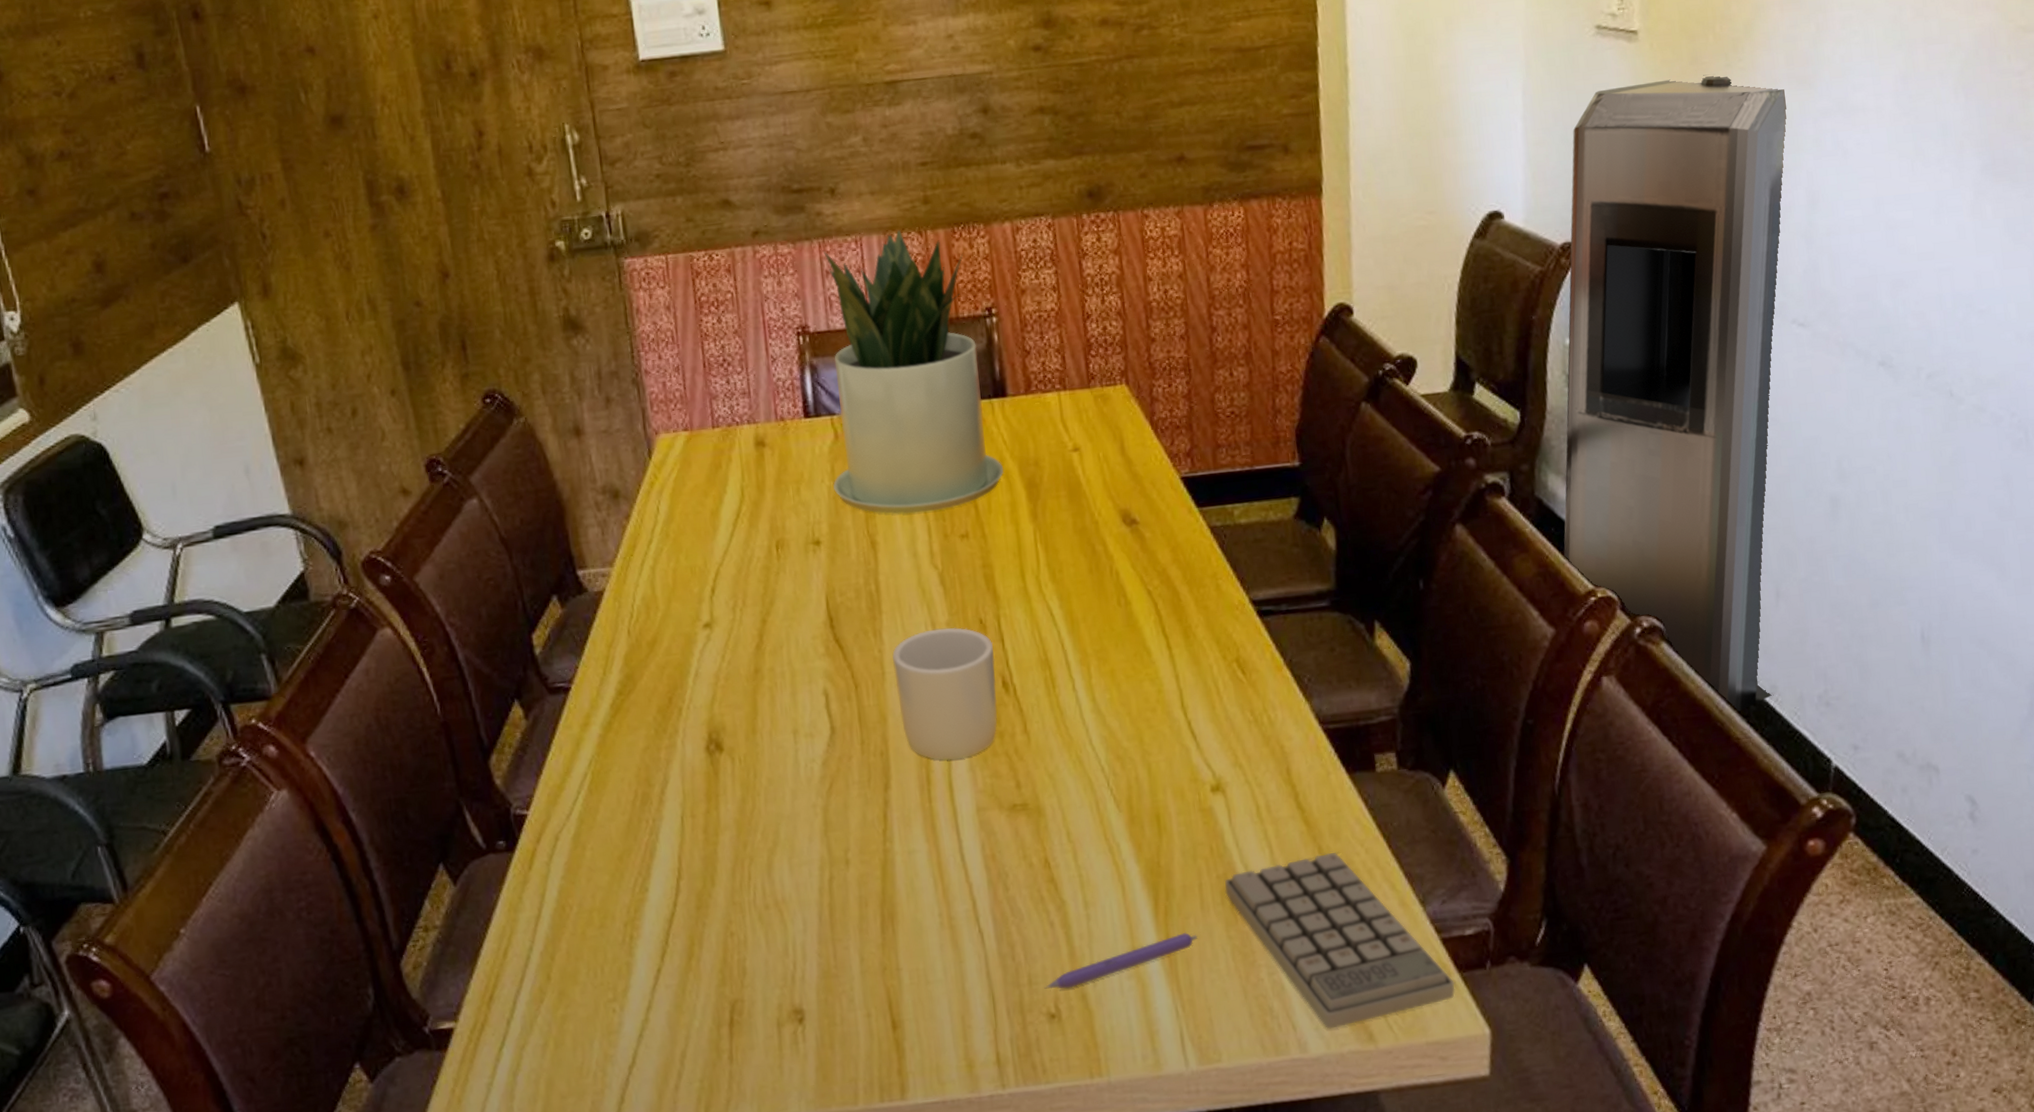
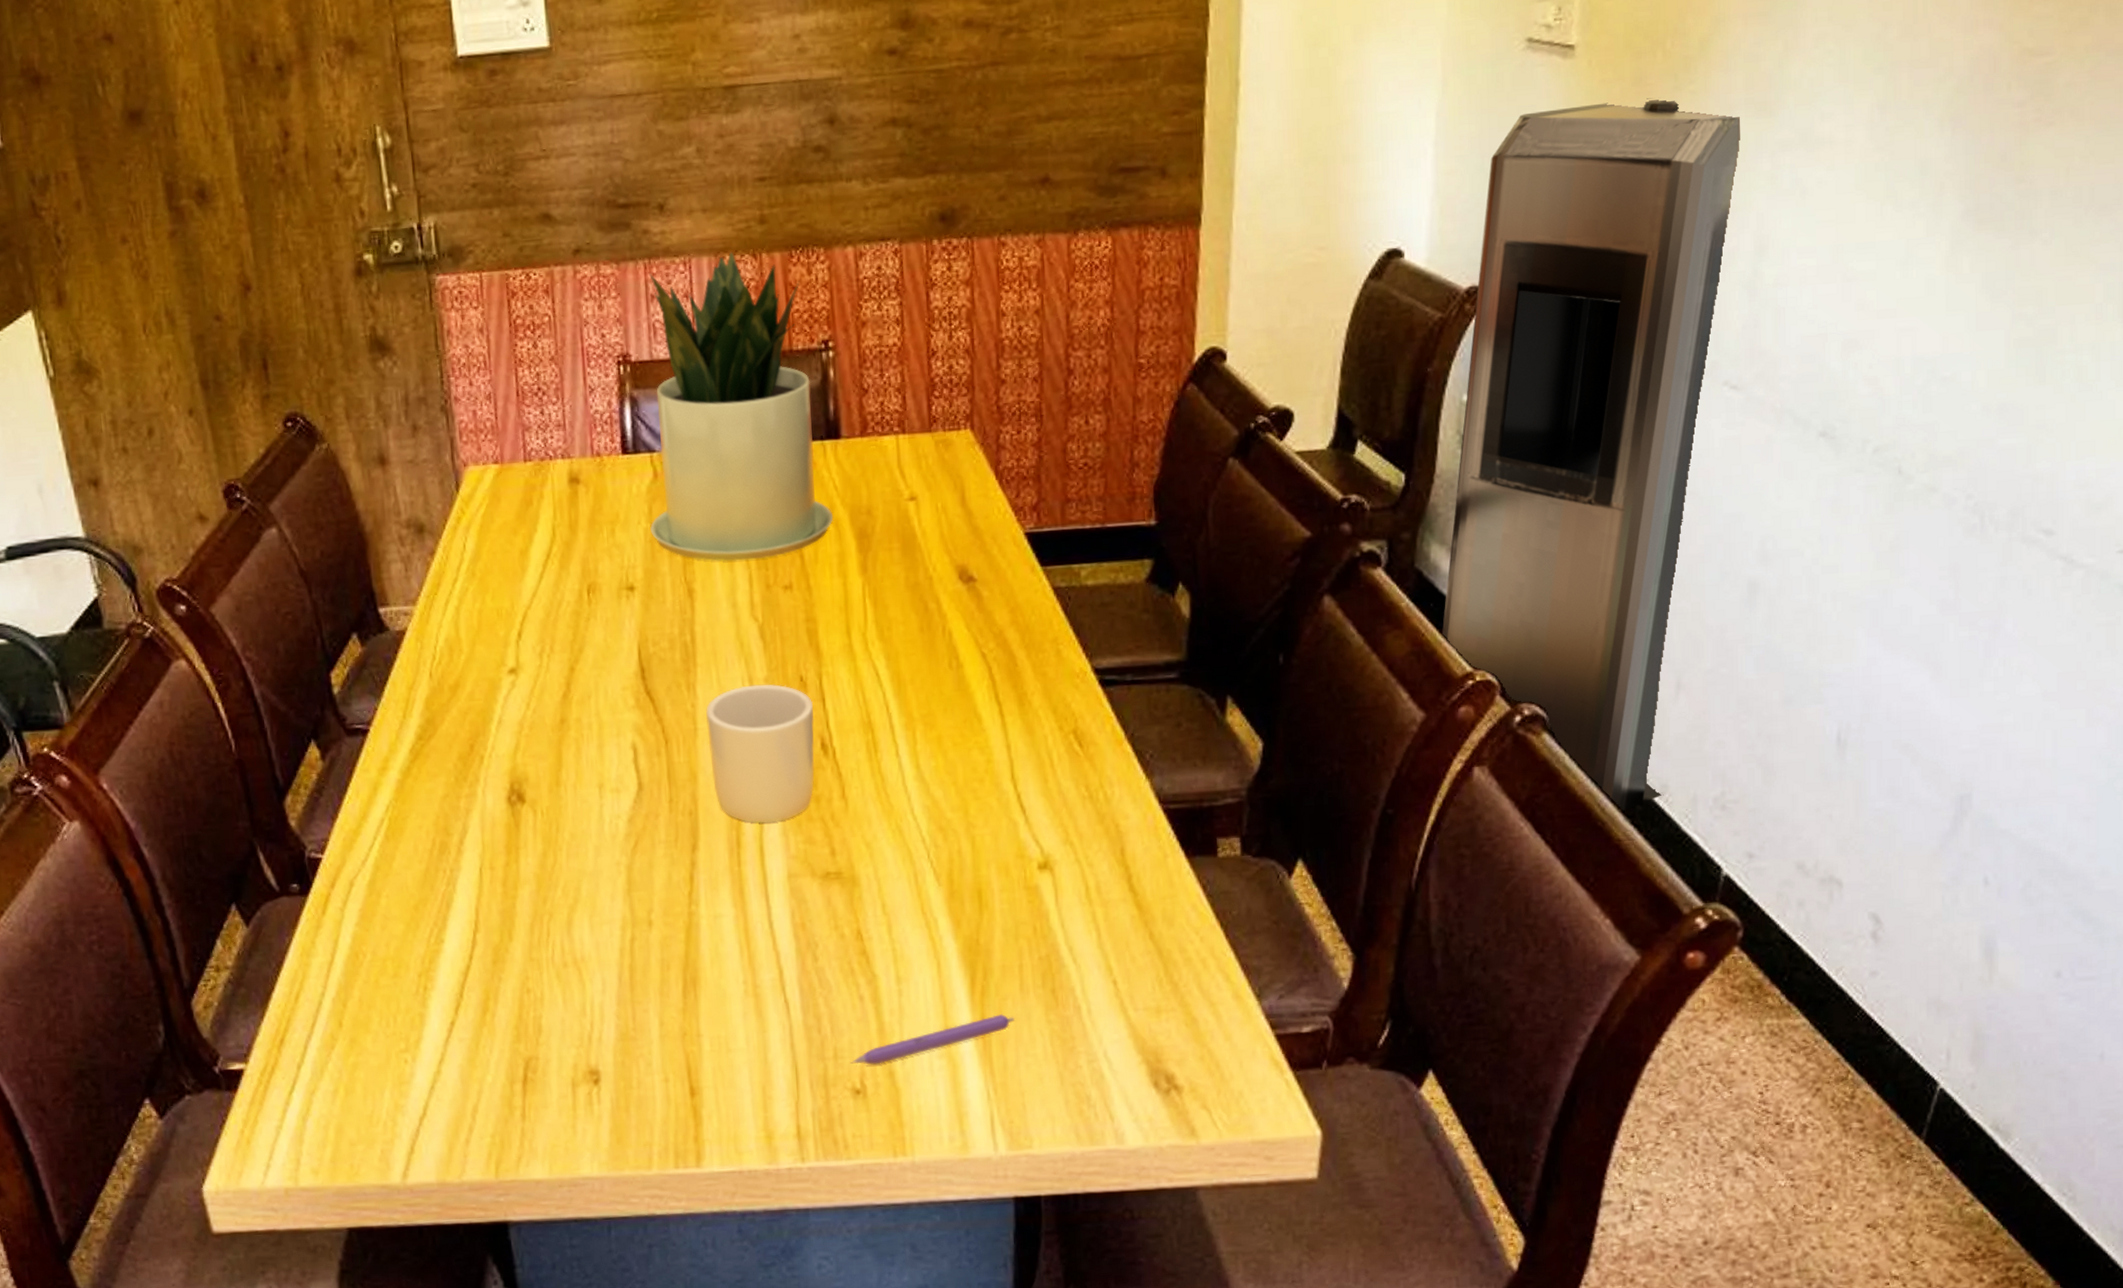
calculator: present [1224,852,1456,1029] -> none [1046,939,1287,1121]

